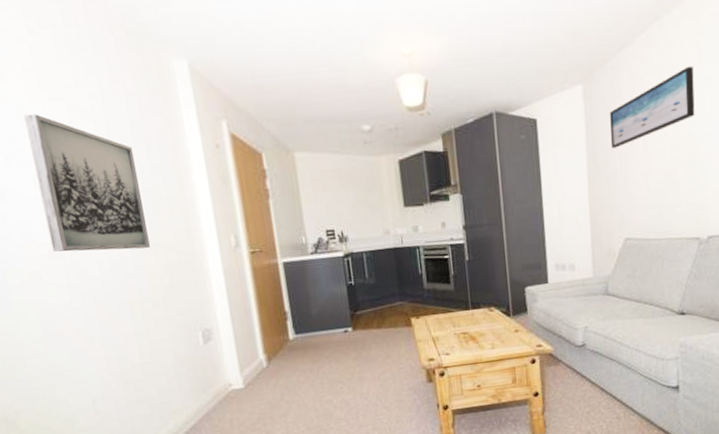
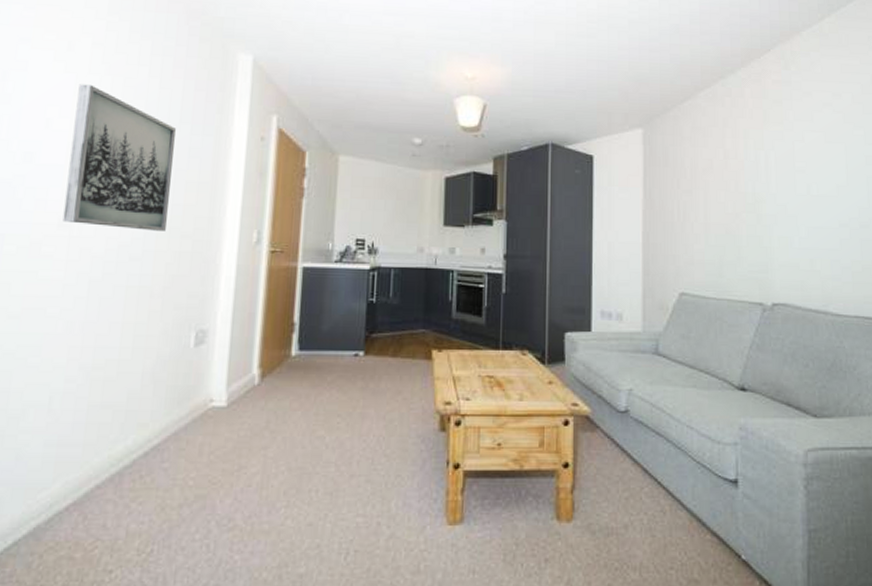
wall art: present [609,66,695,149] -> none [669,125,759,196]

